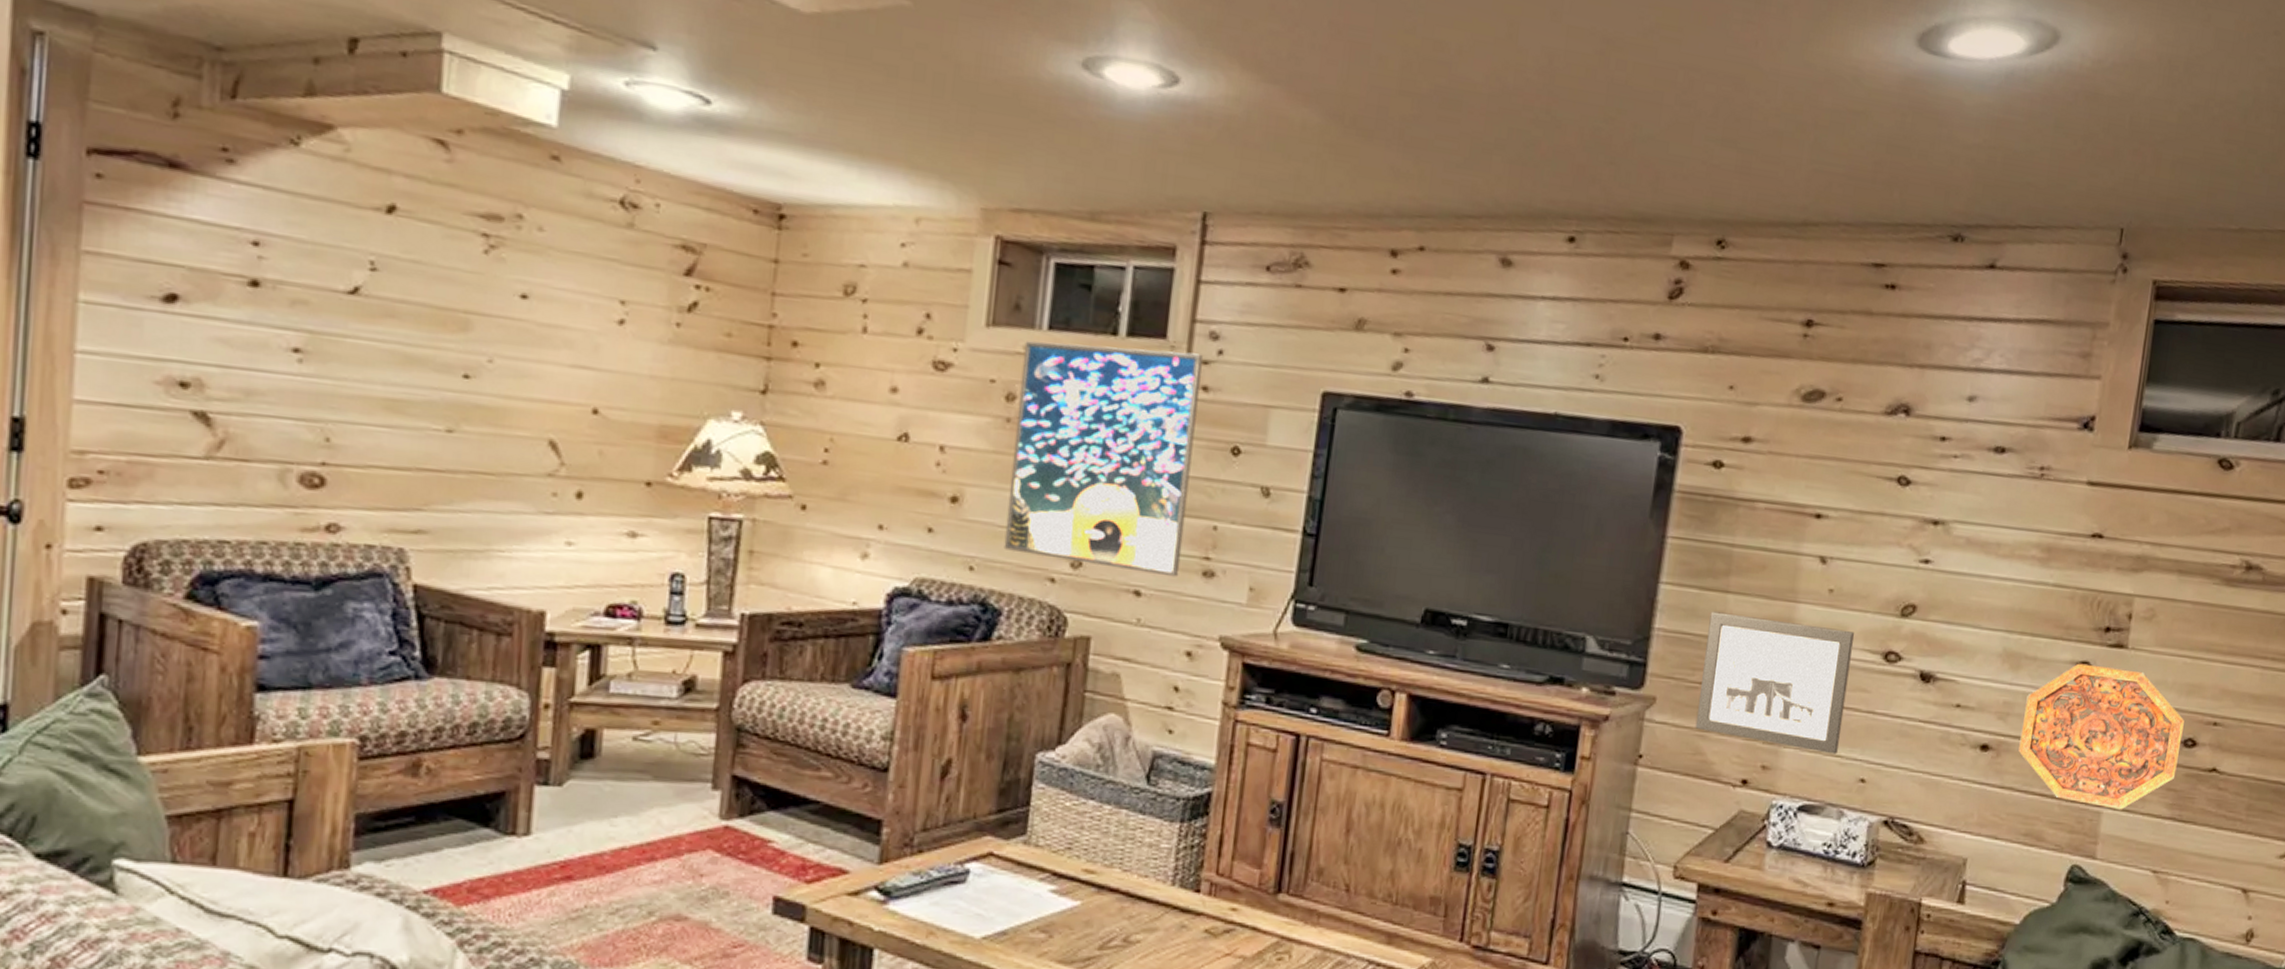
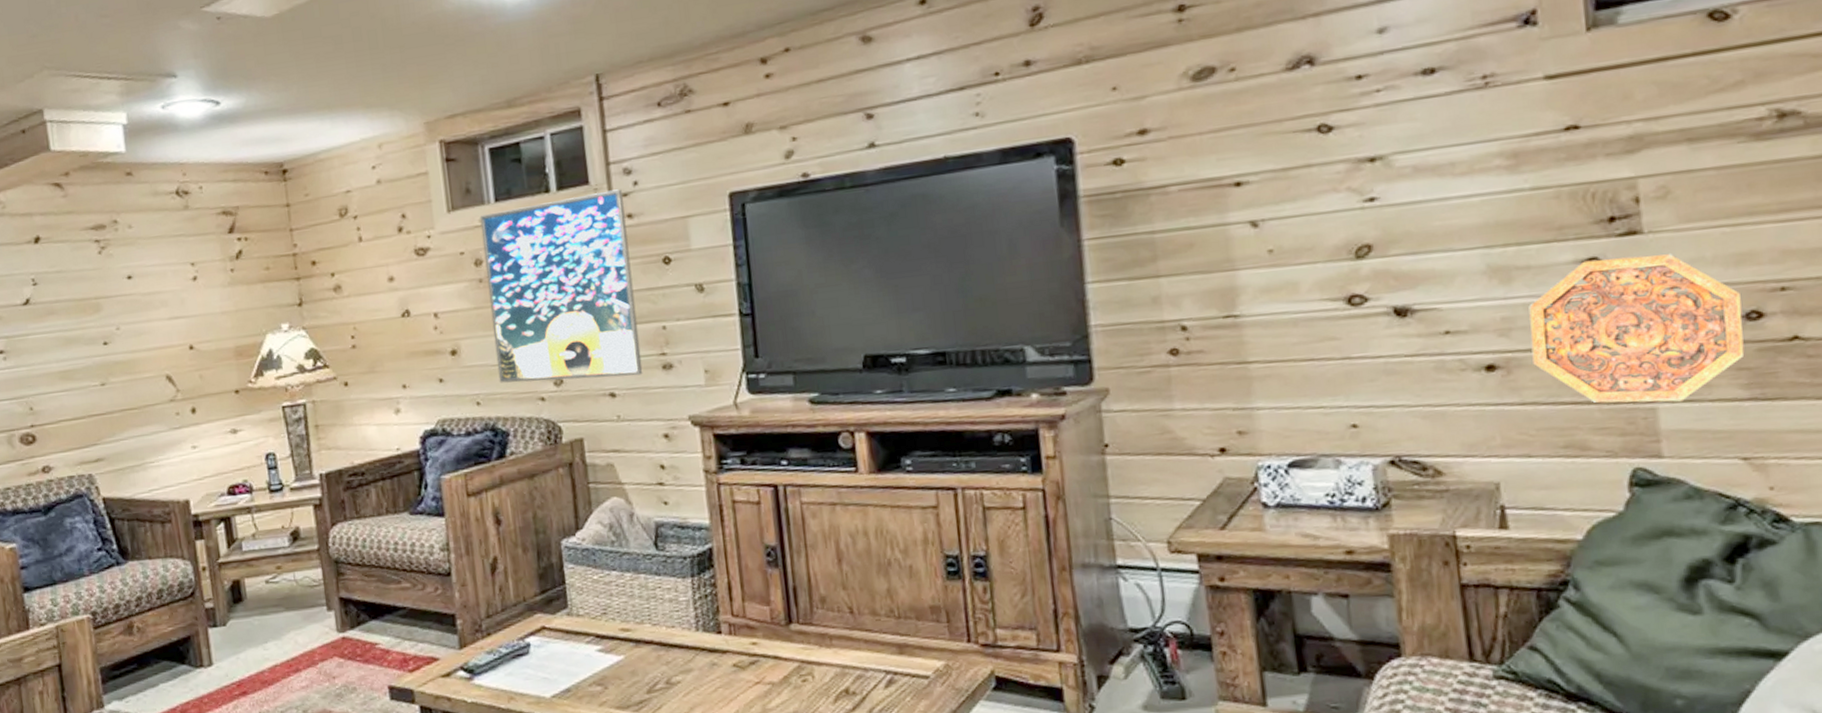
wall art: present [1695,611,1855,754] -> none [1145,284,1319,411]

